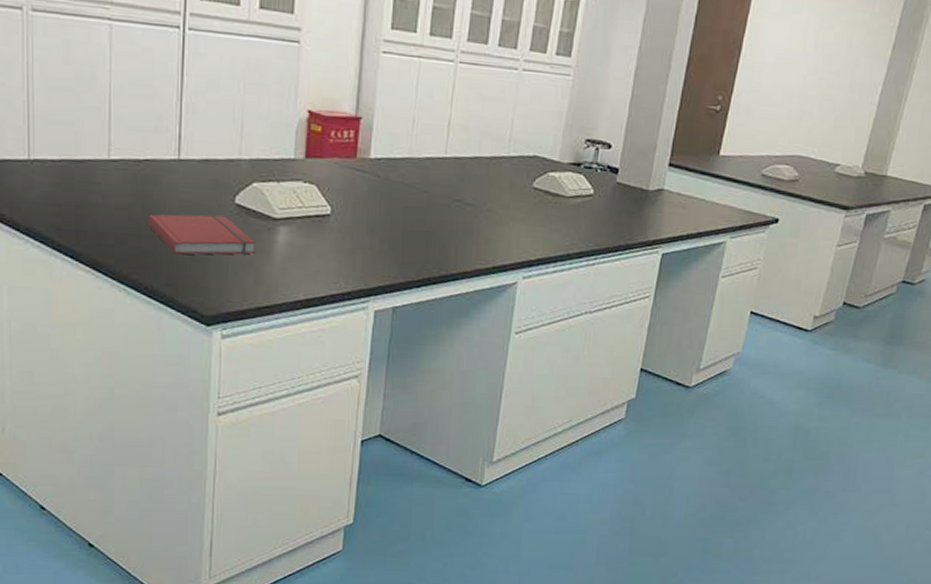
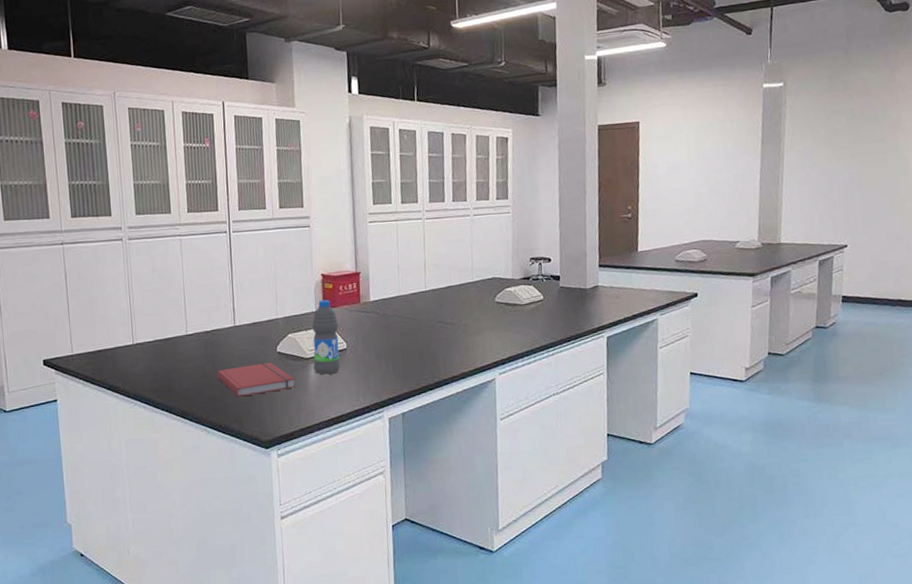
water bottle: none [283,144,324,244] -> present [312,299,341,375]

